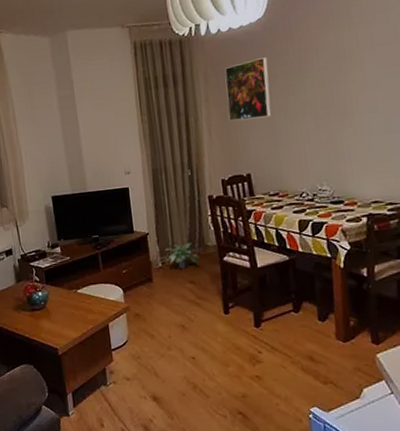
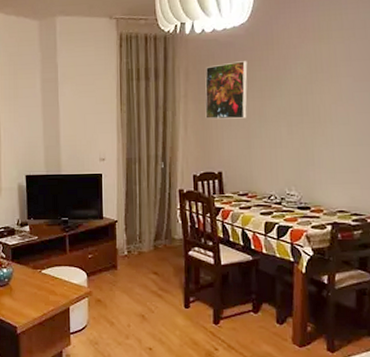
potted plant: present [165,241,201,269] -> none [132,233,167,259]

